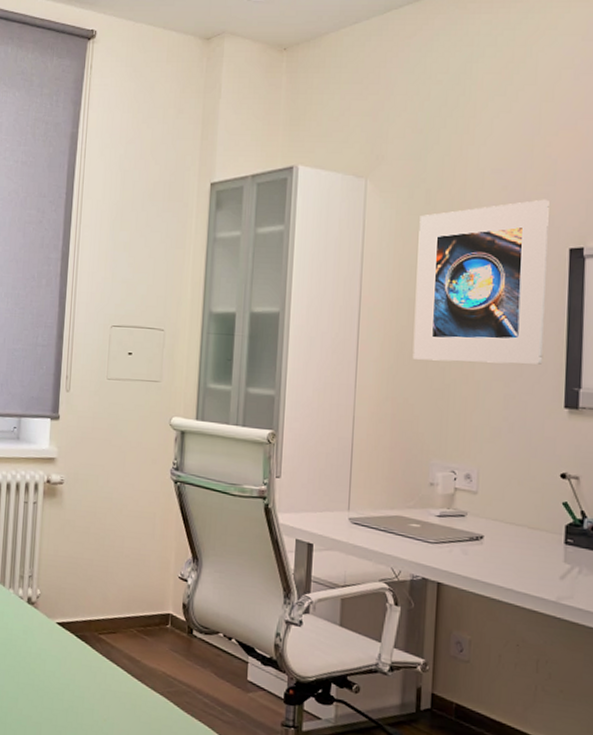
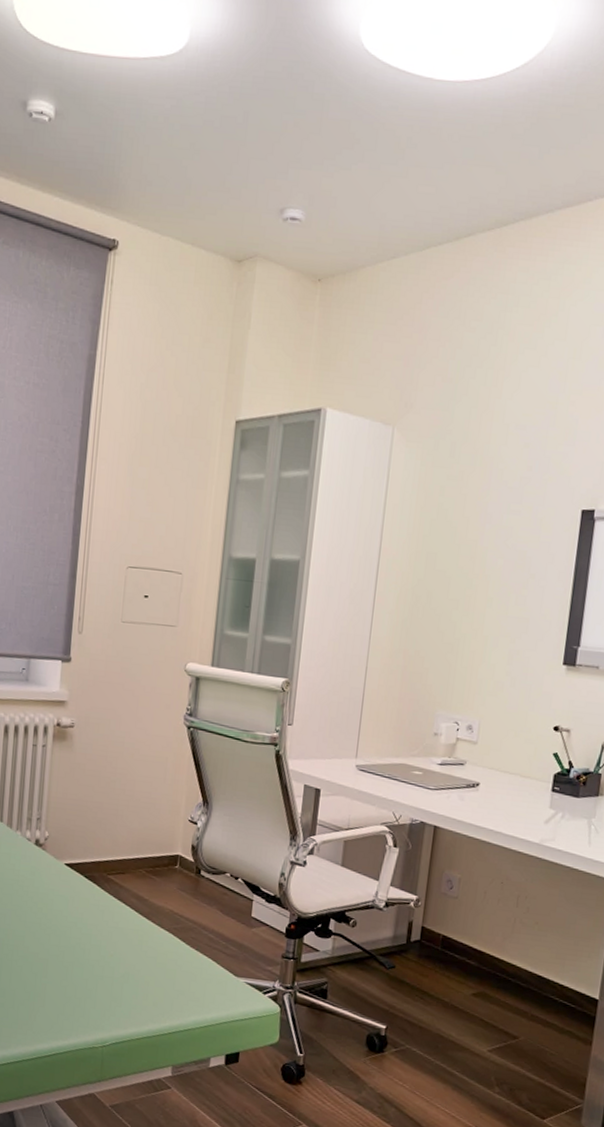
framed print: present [412,199,549,365] -> none [426,459,568,622]

